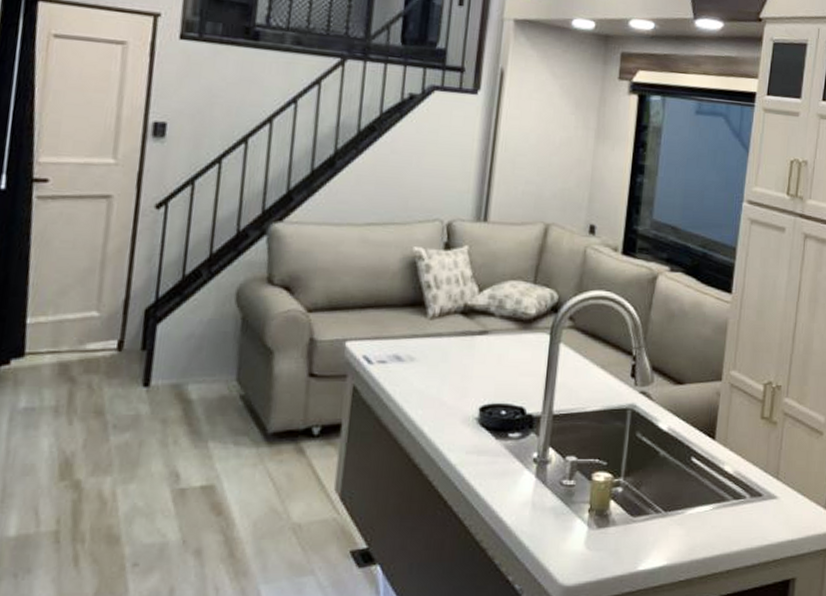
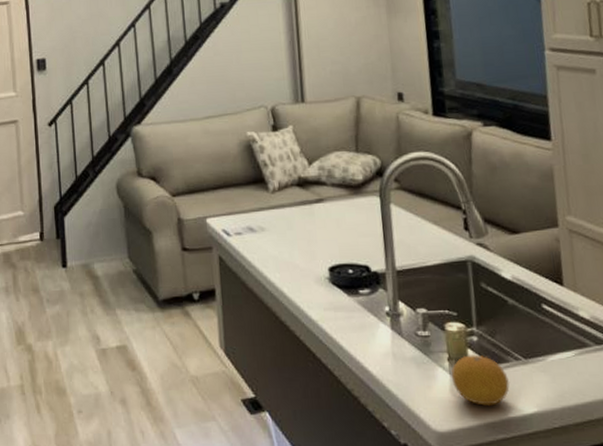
fruit: none [588,506,646,559] -> present [451,355,510,406]

